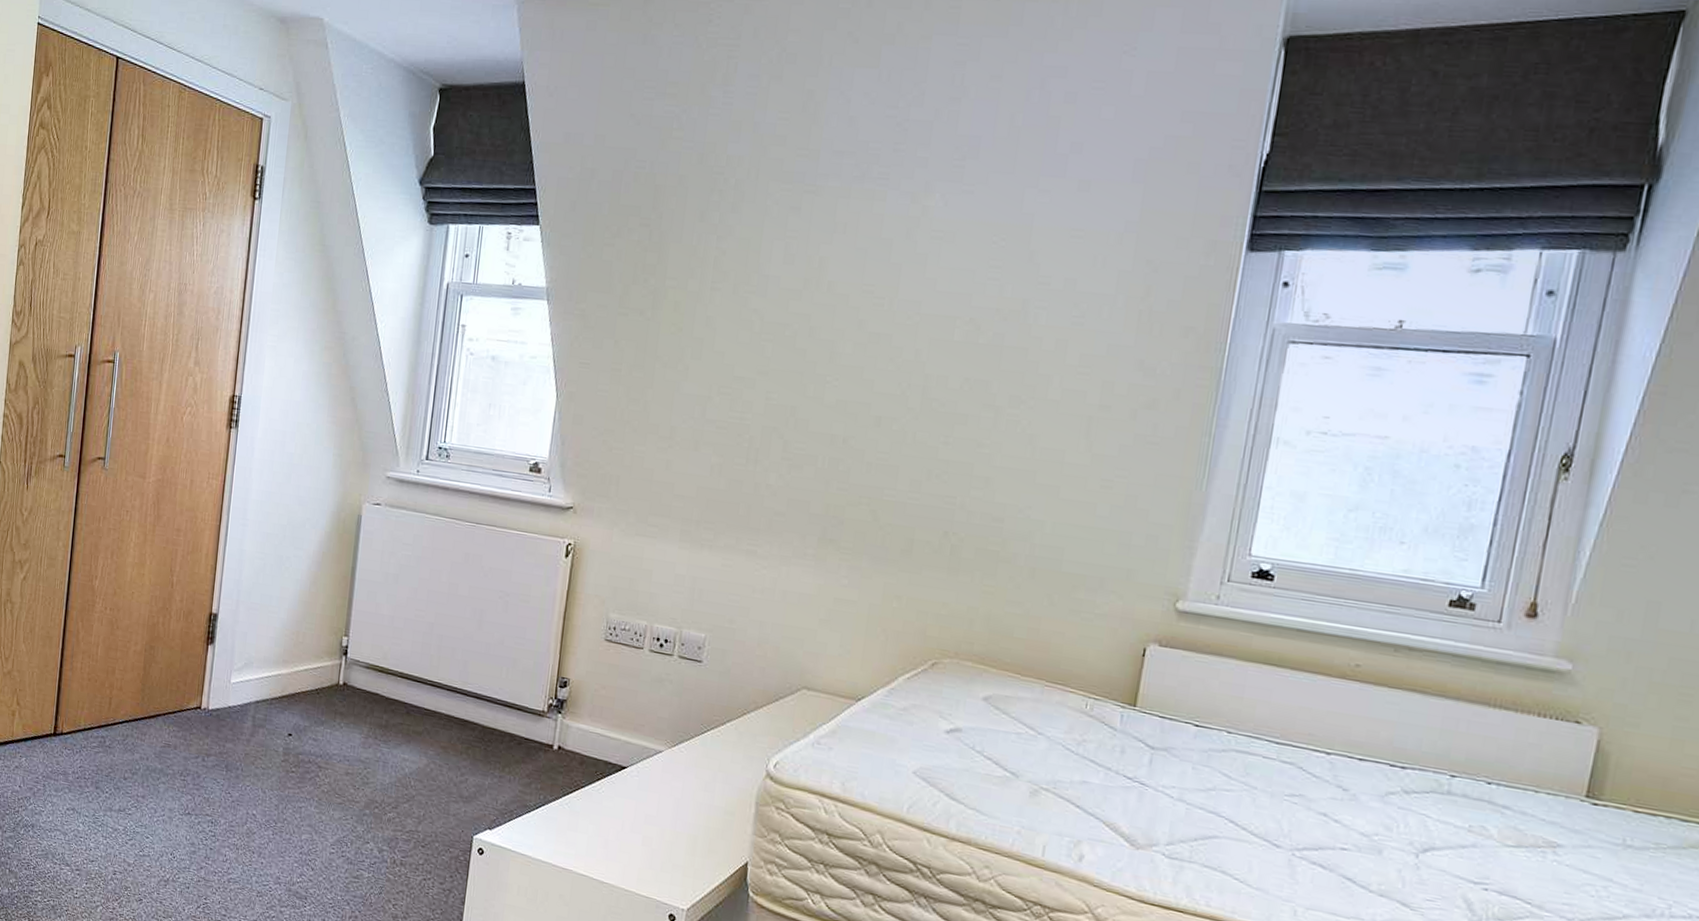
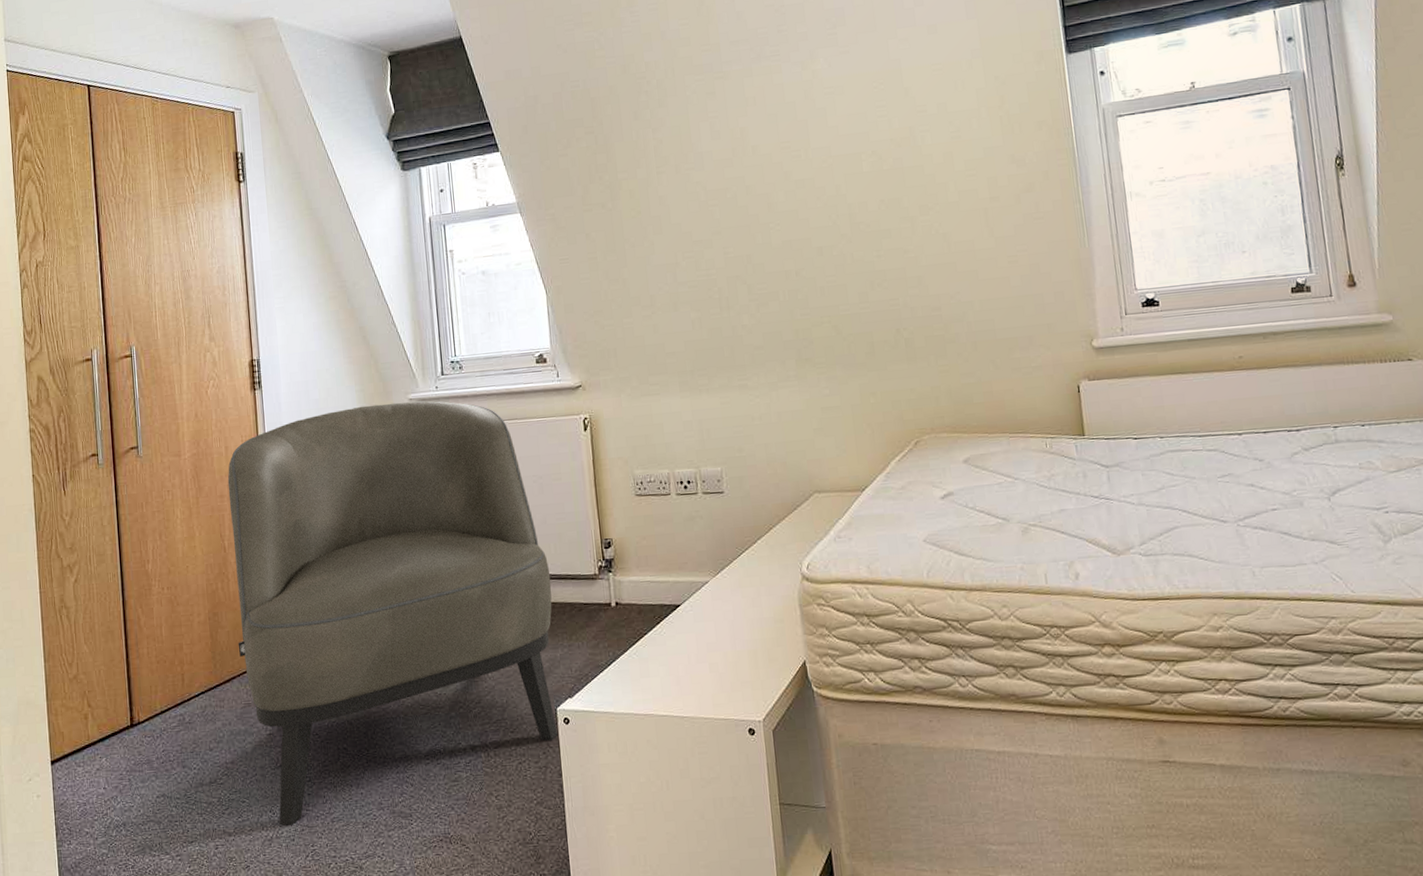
armchair: none [168,470,497,874] -> present [227,401,559,827]

